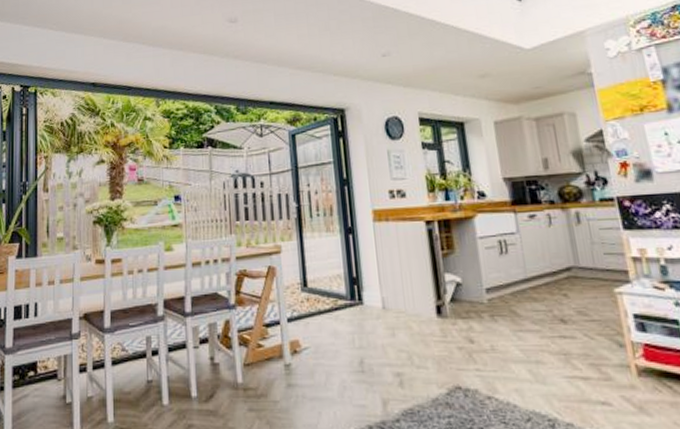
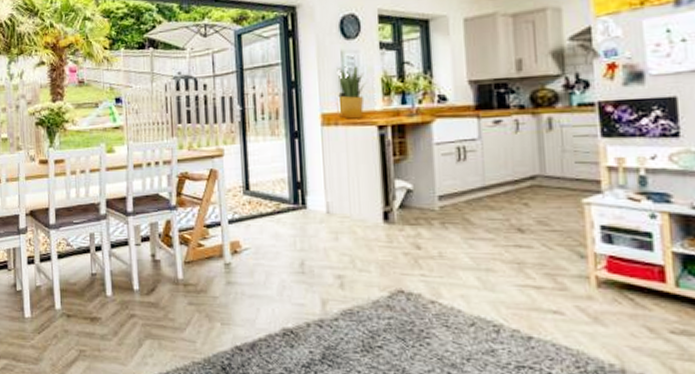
planter: none [384,163,413,215] -> present [336,64,367,119]

